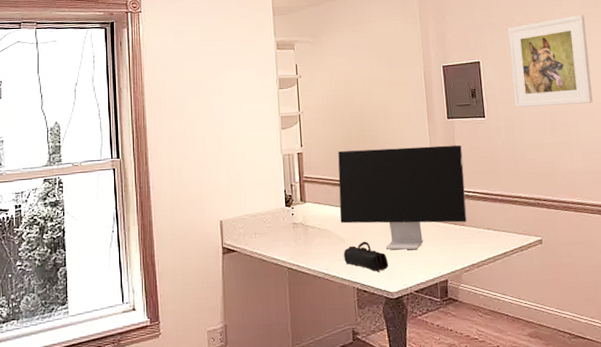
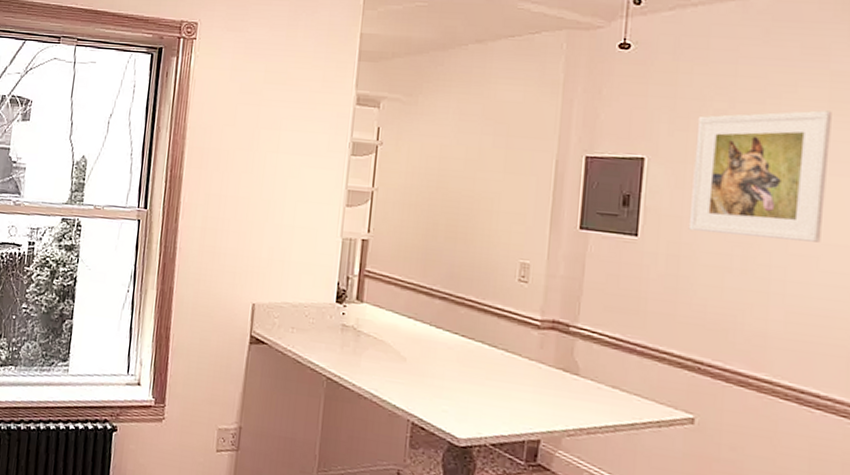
computer monitor: present [338,144,468,250] -> none [404,247,594,392]
pencil case: present [343,241,388,272] -> none [401,365,460,408]

